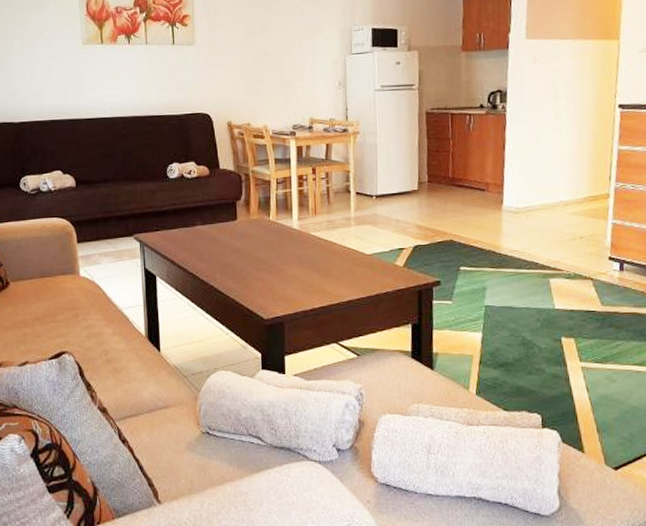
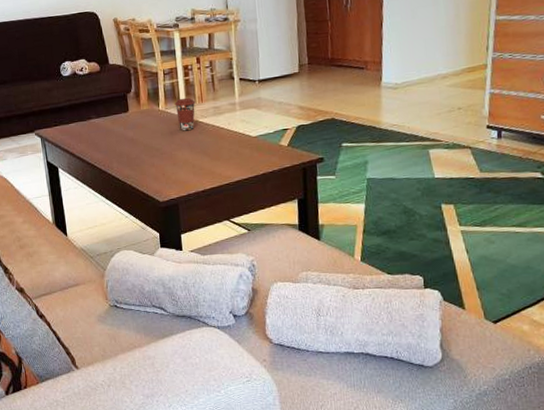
coffee cup: none [286,209,309,244] -> present [174,97,196,131]

